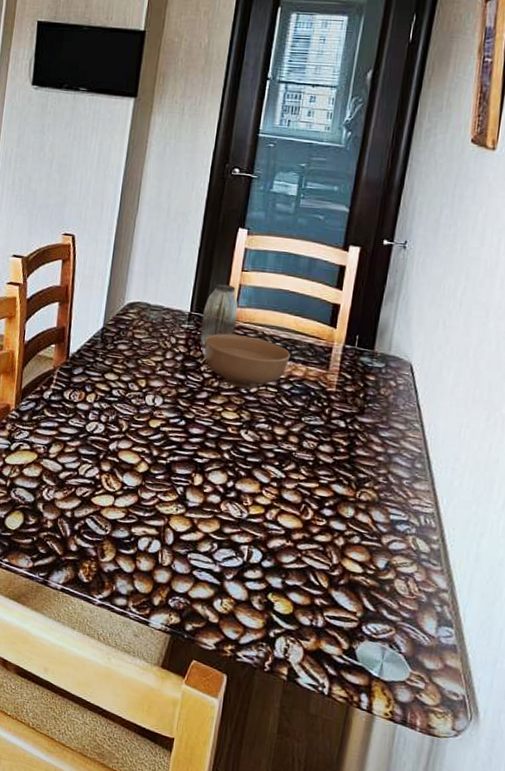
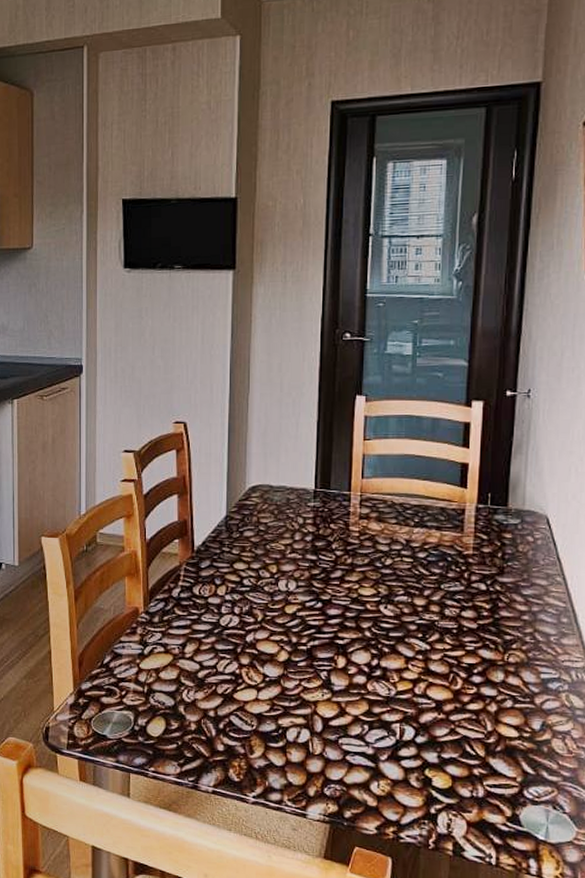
vase: present [200,283,238,356] -> none [327,456,364,533]
bowl: present [204,333,291,389] -> none [332,507,423,562]

